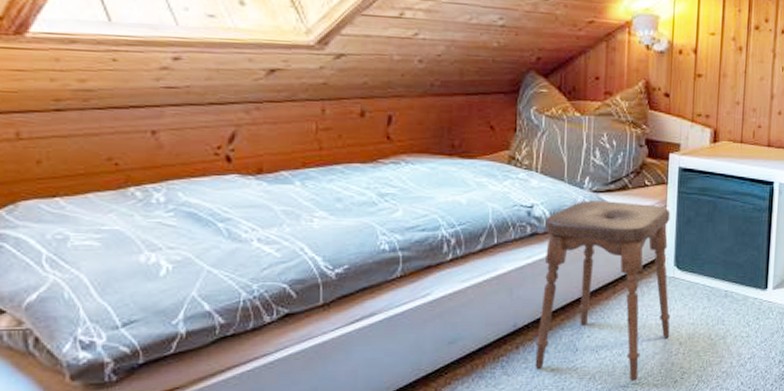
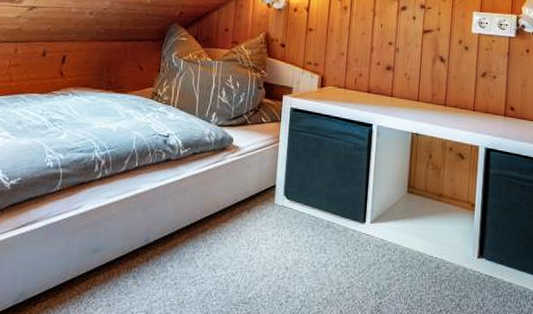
stool: present [535,200,671,381] -> none [161,133,282,300]

